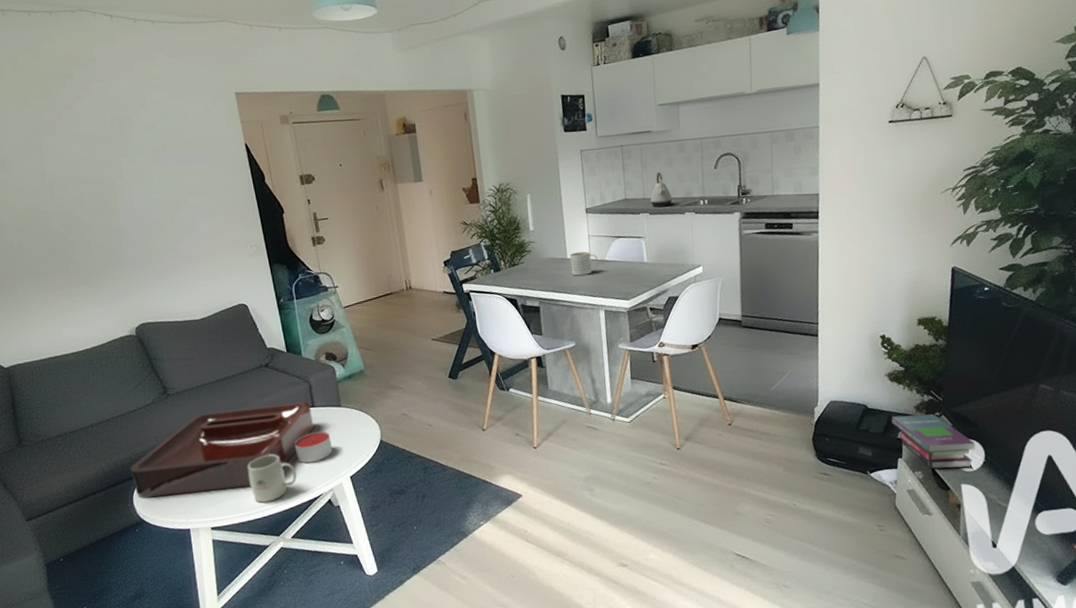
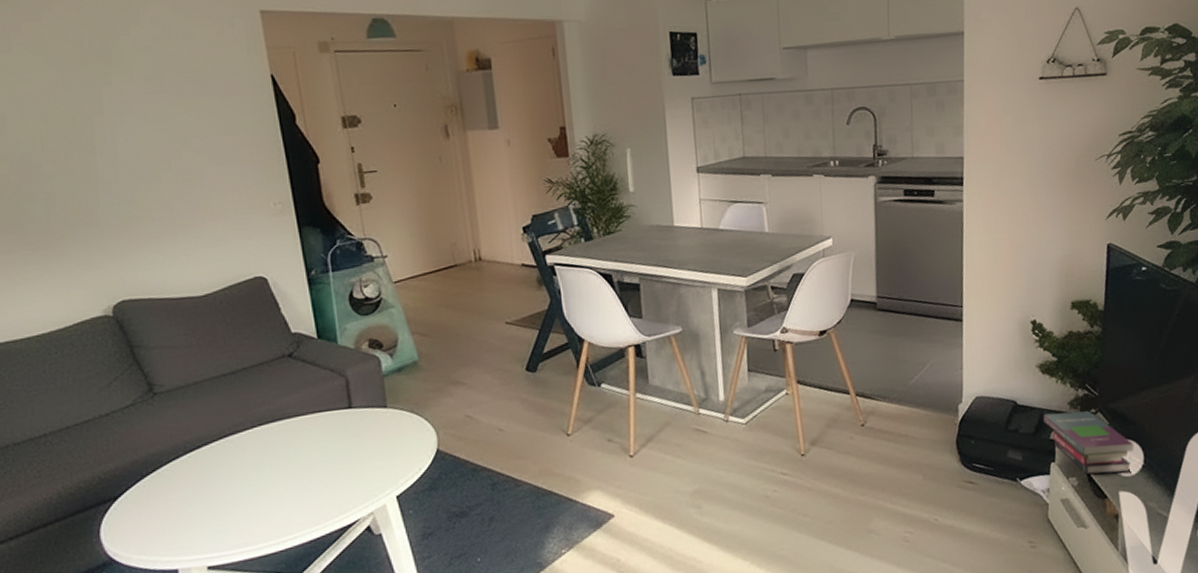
decorative tray: present [130,401,315,499] -> none [97,401,351,531]
mug: present [247,454,297,503] -> none [259,469,326,533]
candle: present [294,431,333,464] -> none [324,438,375,481]
mug: present [569,251,599,276] -> none [676,218,711,248]
kettle: present [650,171,673,208] -> none [773,126,799,168]

